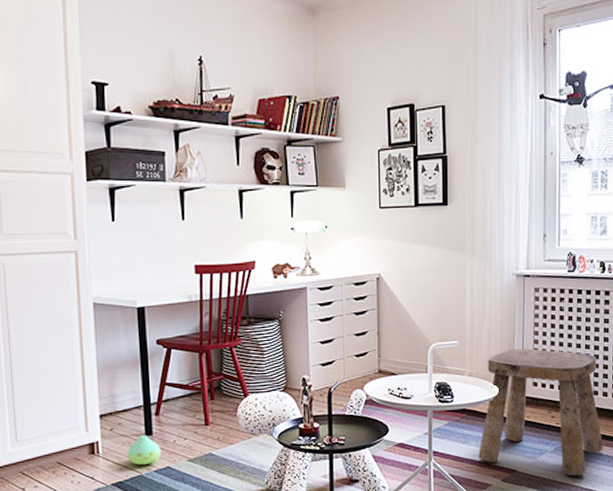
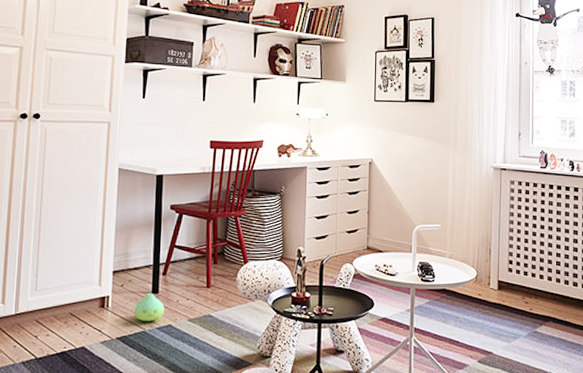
stool: present [478,348,604,476] -> none [456,236,575,363]

